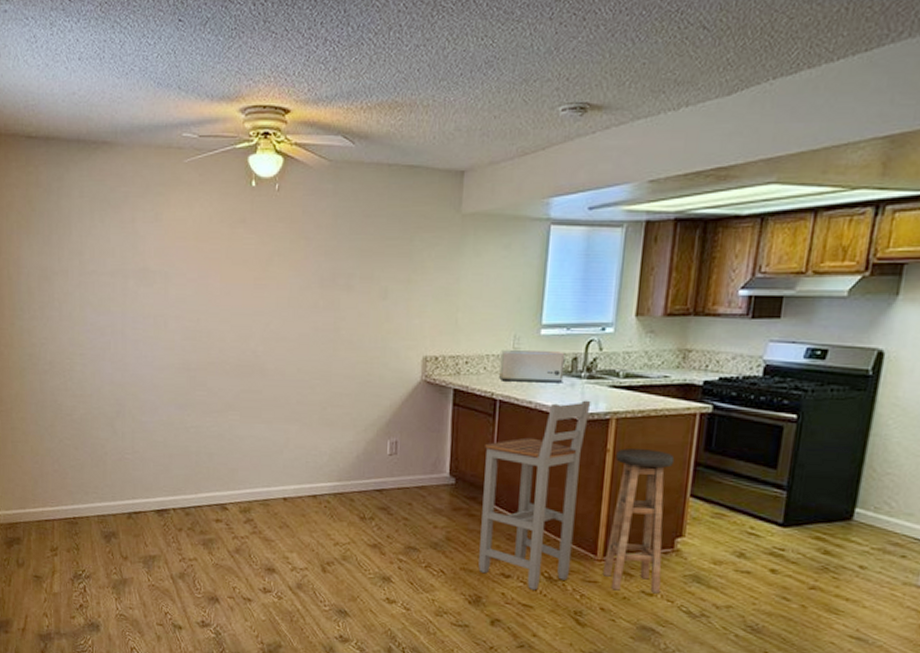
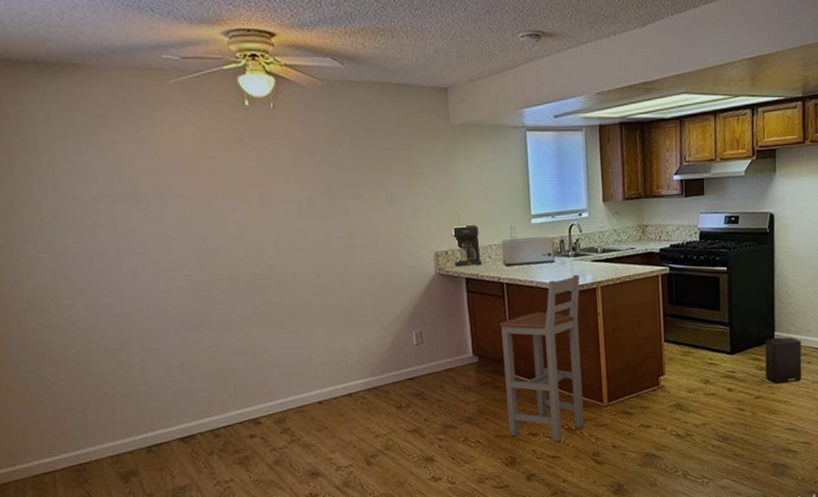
coffee maker: none [443,330,477,377] -> present [453,225,483,267]
bar stool: present [602,448,675,594] -> none [605,308,654,429]
pedal bin: none [829,515,897,578] -> present [764,337,802,384]

